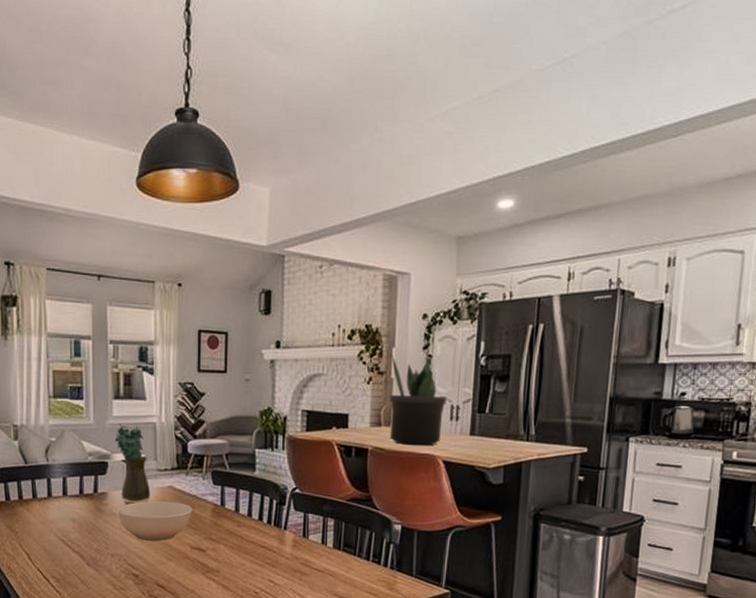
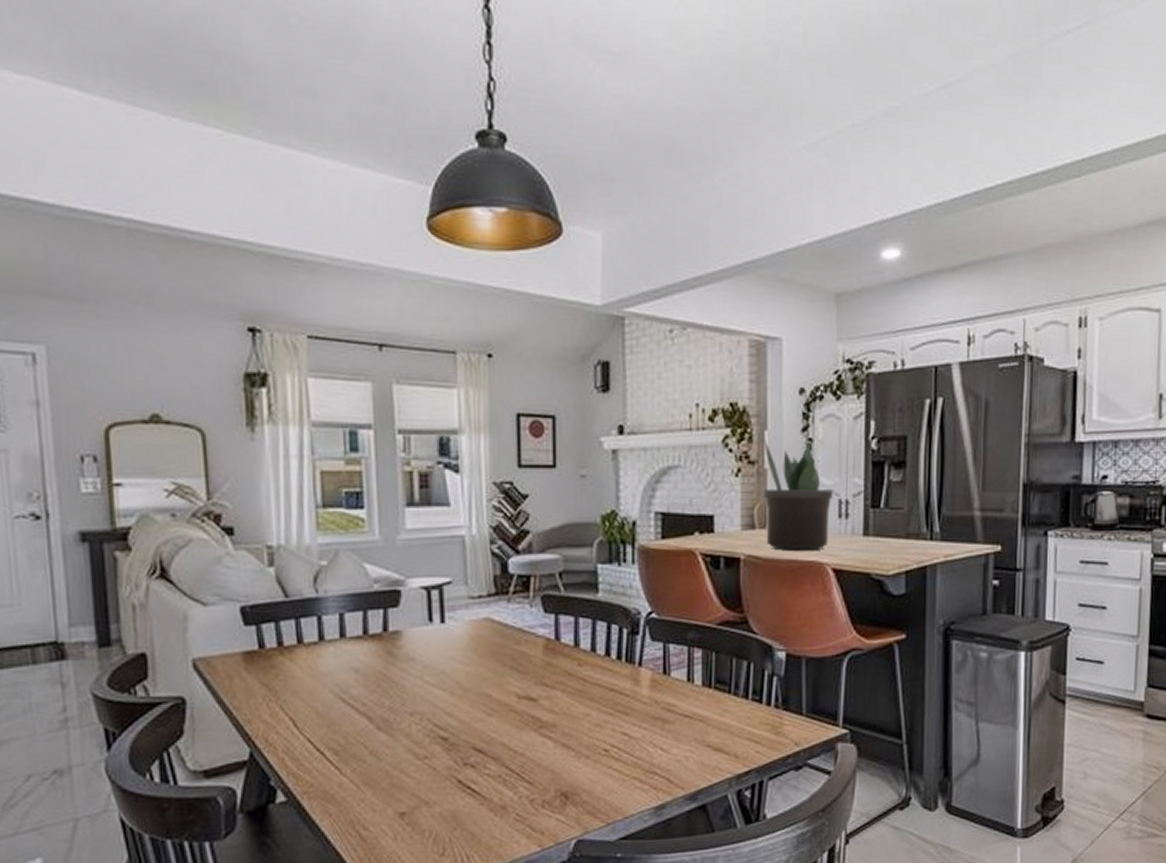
vase: present [114,423,151,506] -> none [409,538,461,647]
bowl: present [117,501,193,541] -> none [416,637,518,691]

